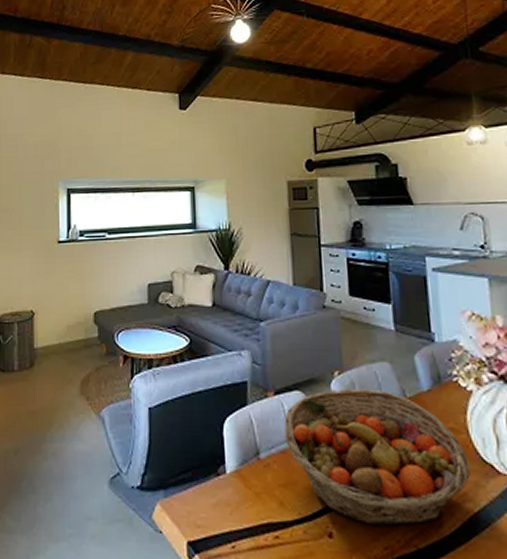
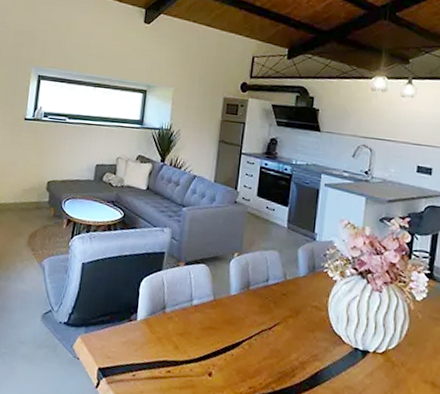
fruit basket: present [284,388,470,527] -> none [187,266,324,373]

